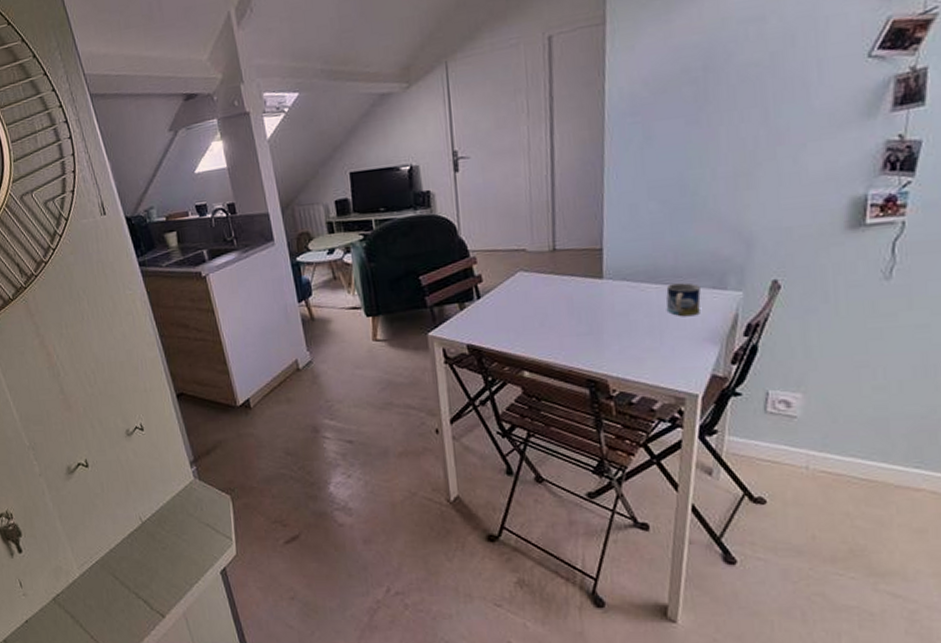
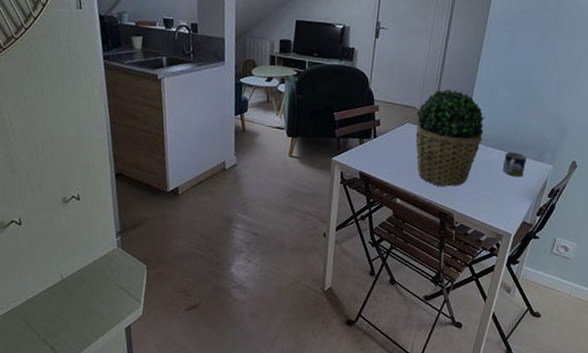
potted plant: none [529,216,630,346] -> present [415,89,485,187]

